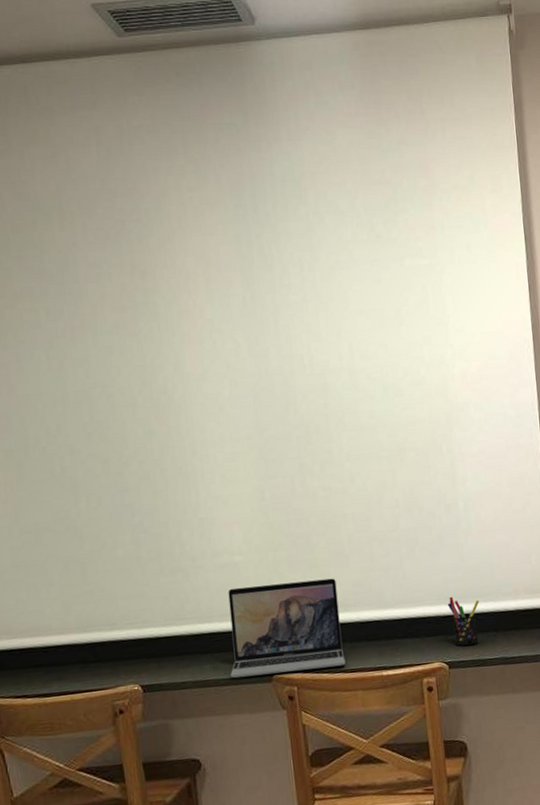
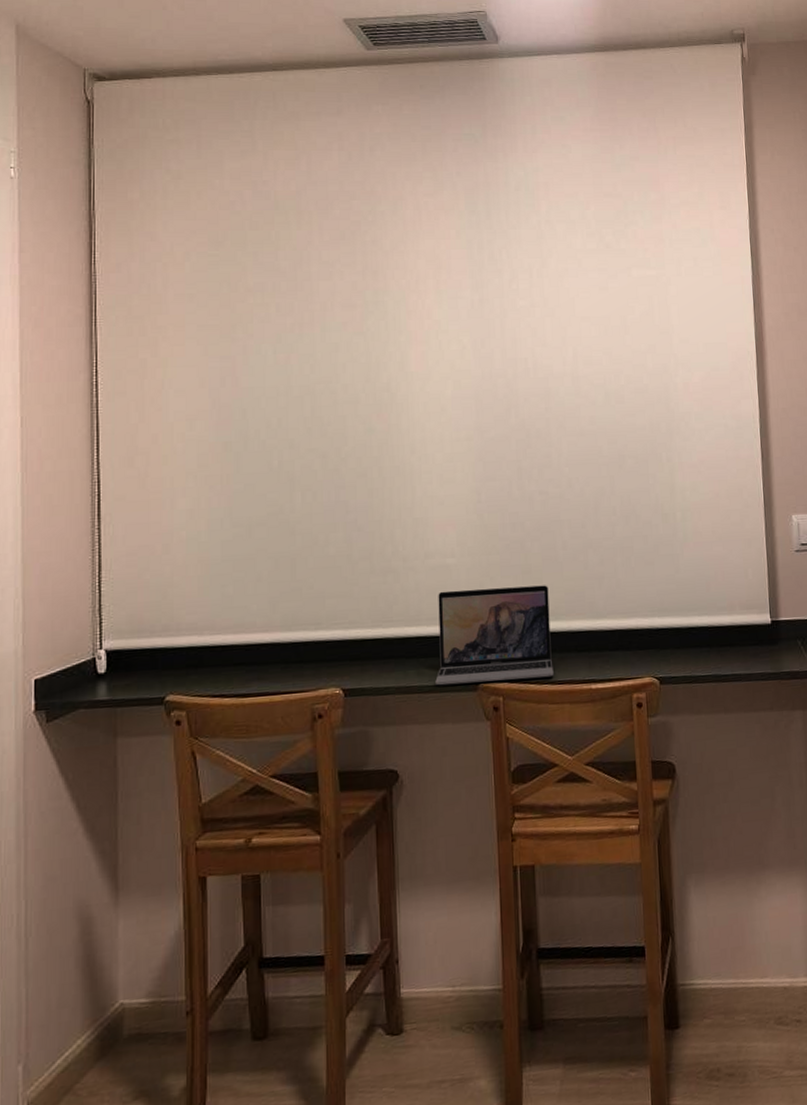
pen holder: present [447,596,480,646] -> none [660,609,694,662]

